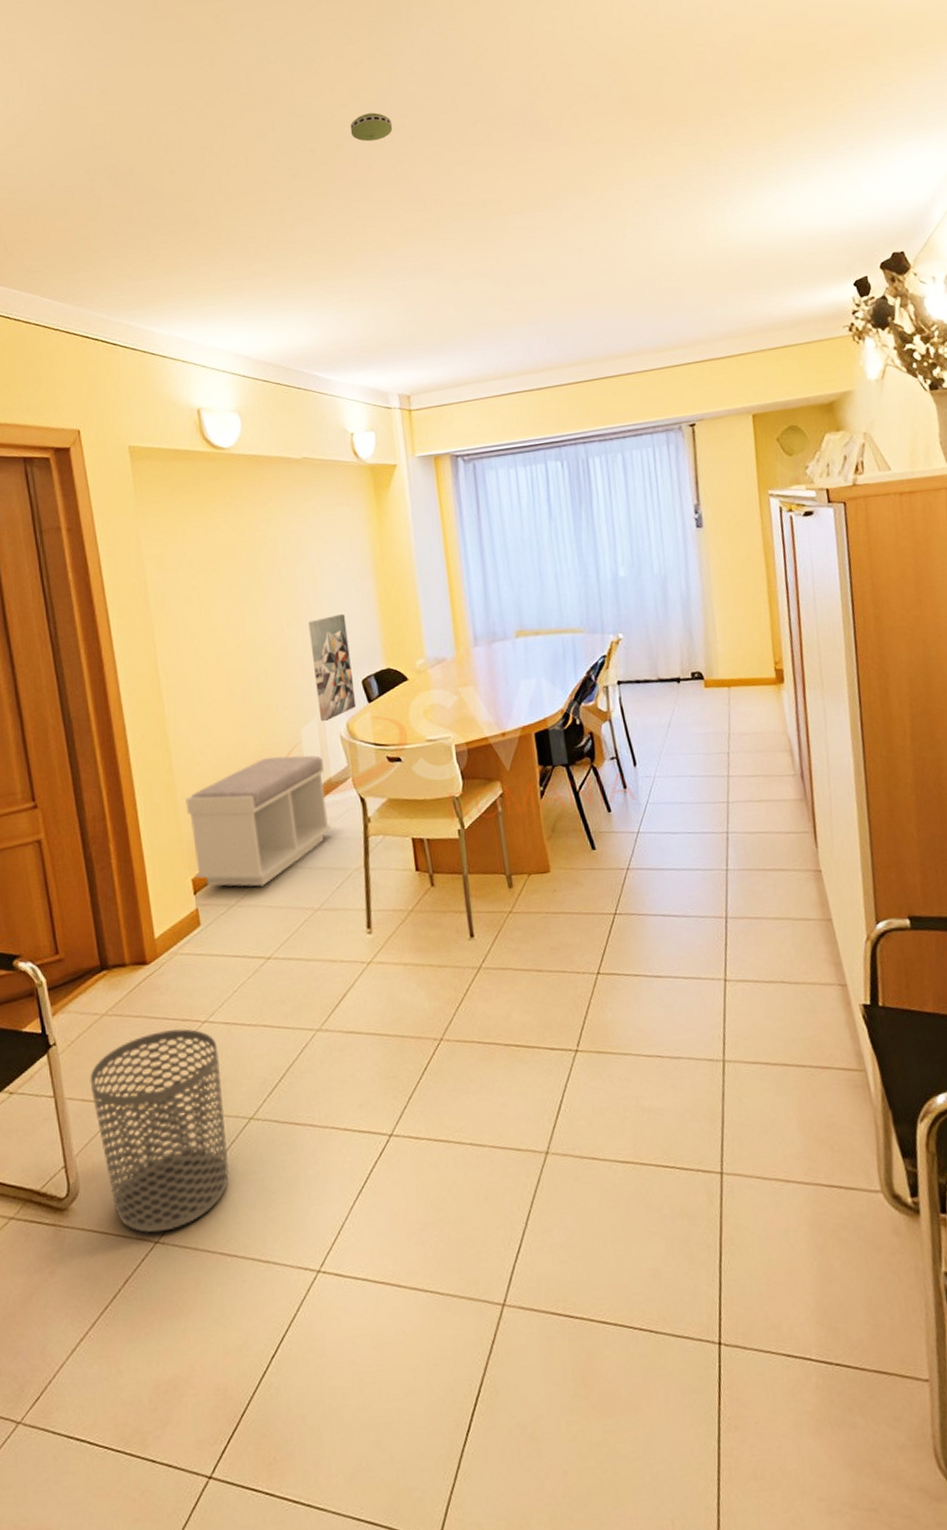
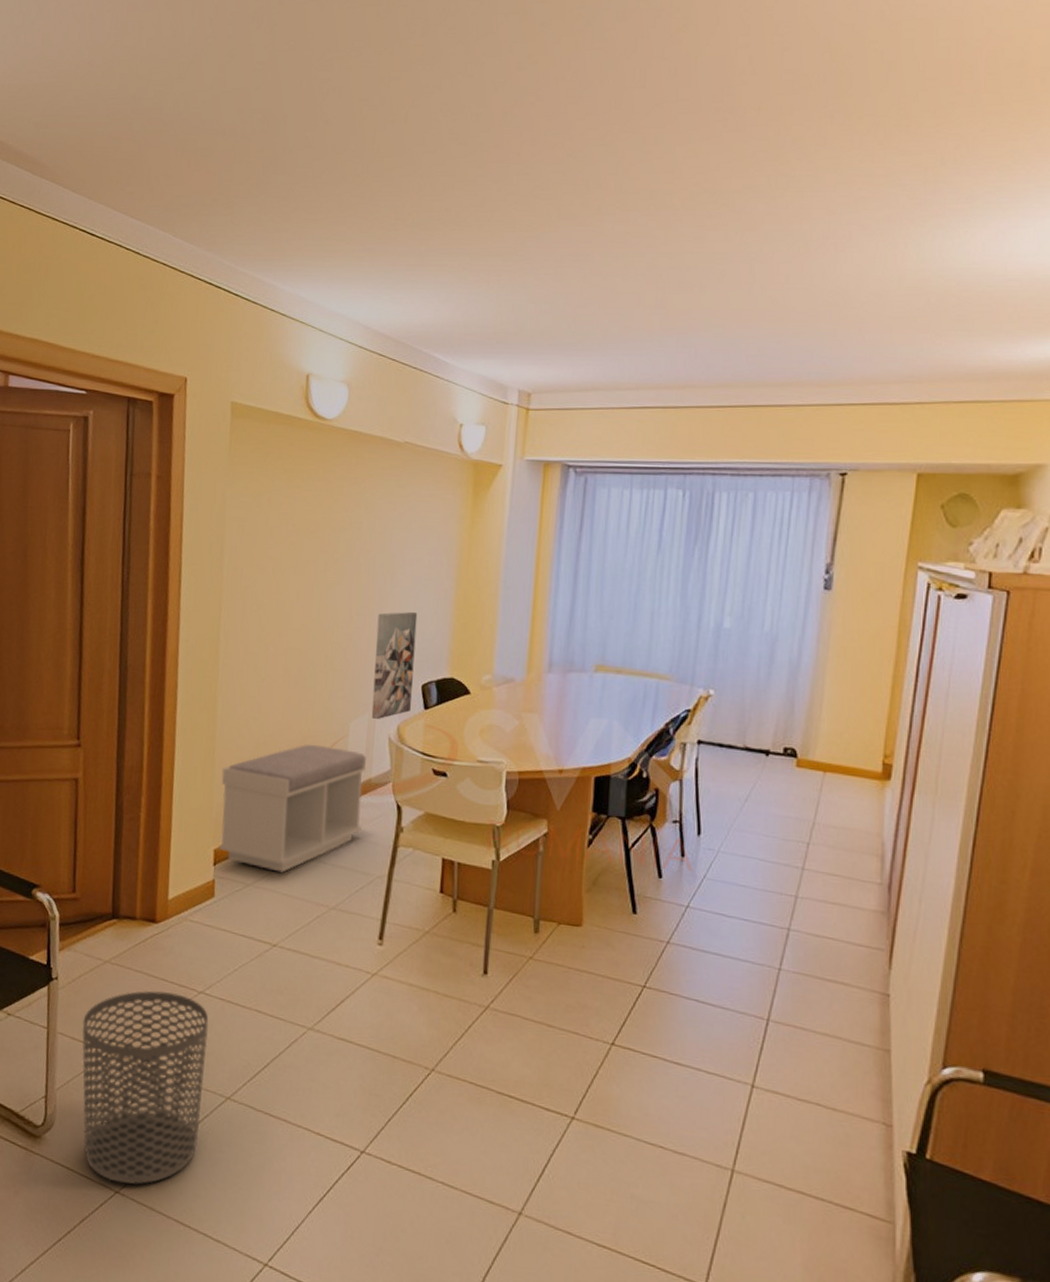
smoke detector: present [350,112,393,142] -> none [522,80,570,111]

